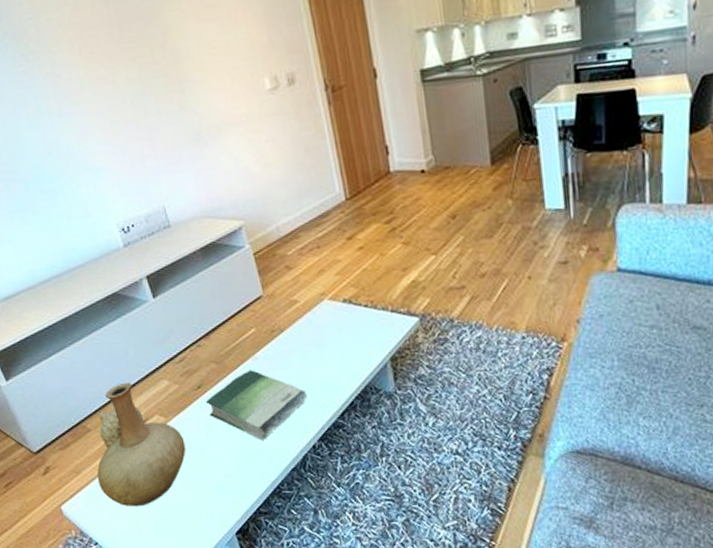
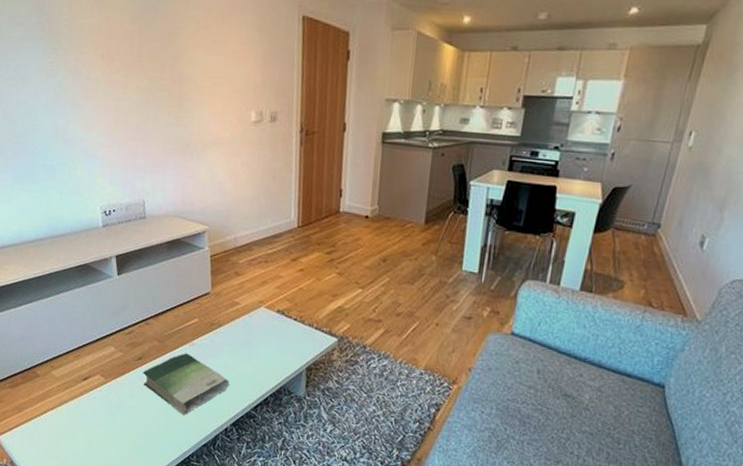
vase: present [97,383,186,507] -> none [35,341,118,450]

